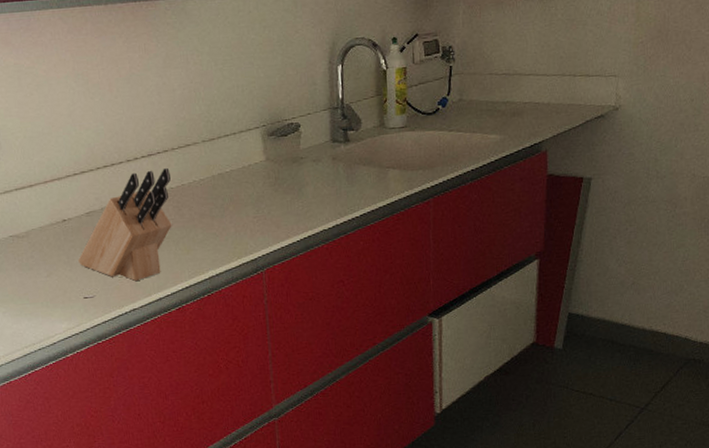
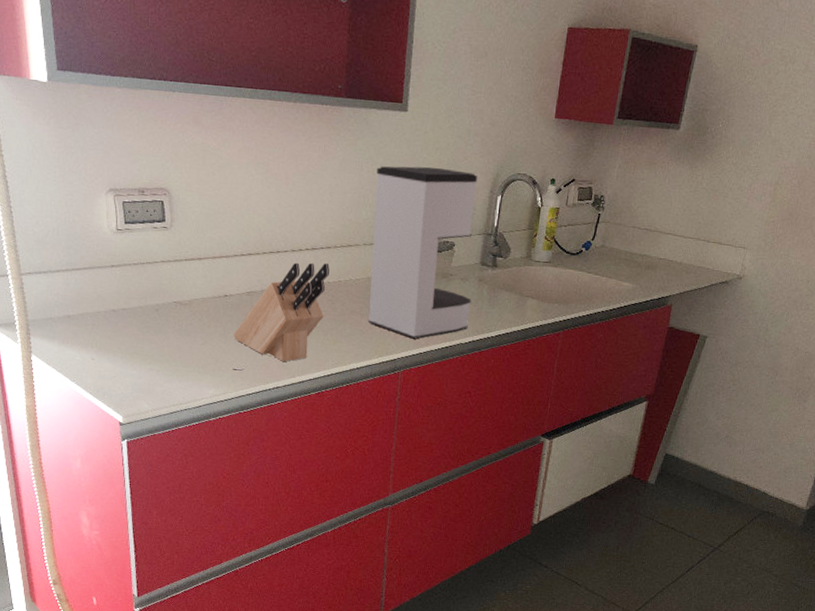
coffee maker: none [204,46,329,234] -> present [368,166,478,339]

